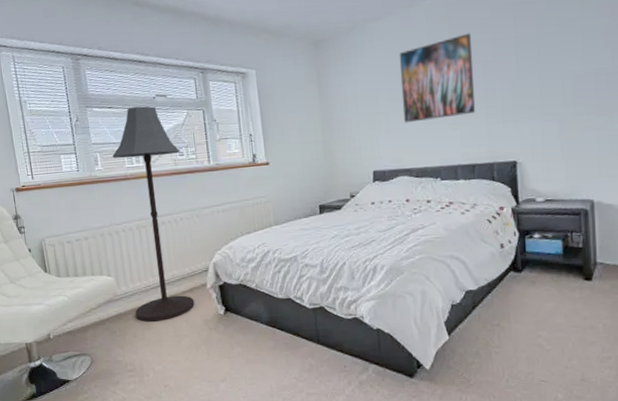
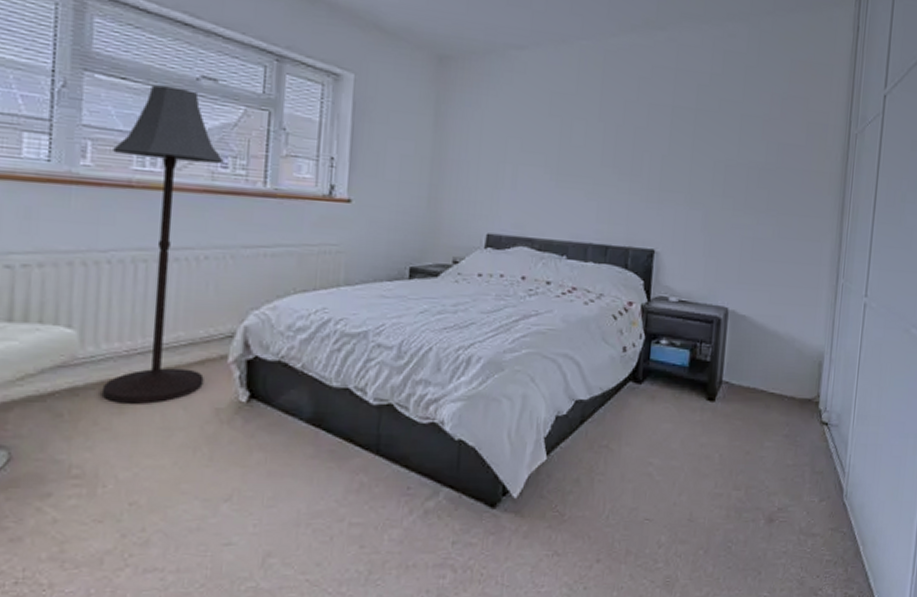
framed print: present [399,33,476,123] -> none [534,89,627,185]

